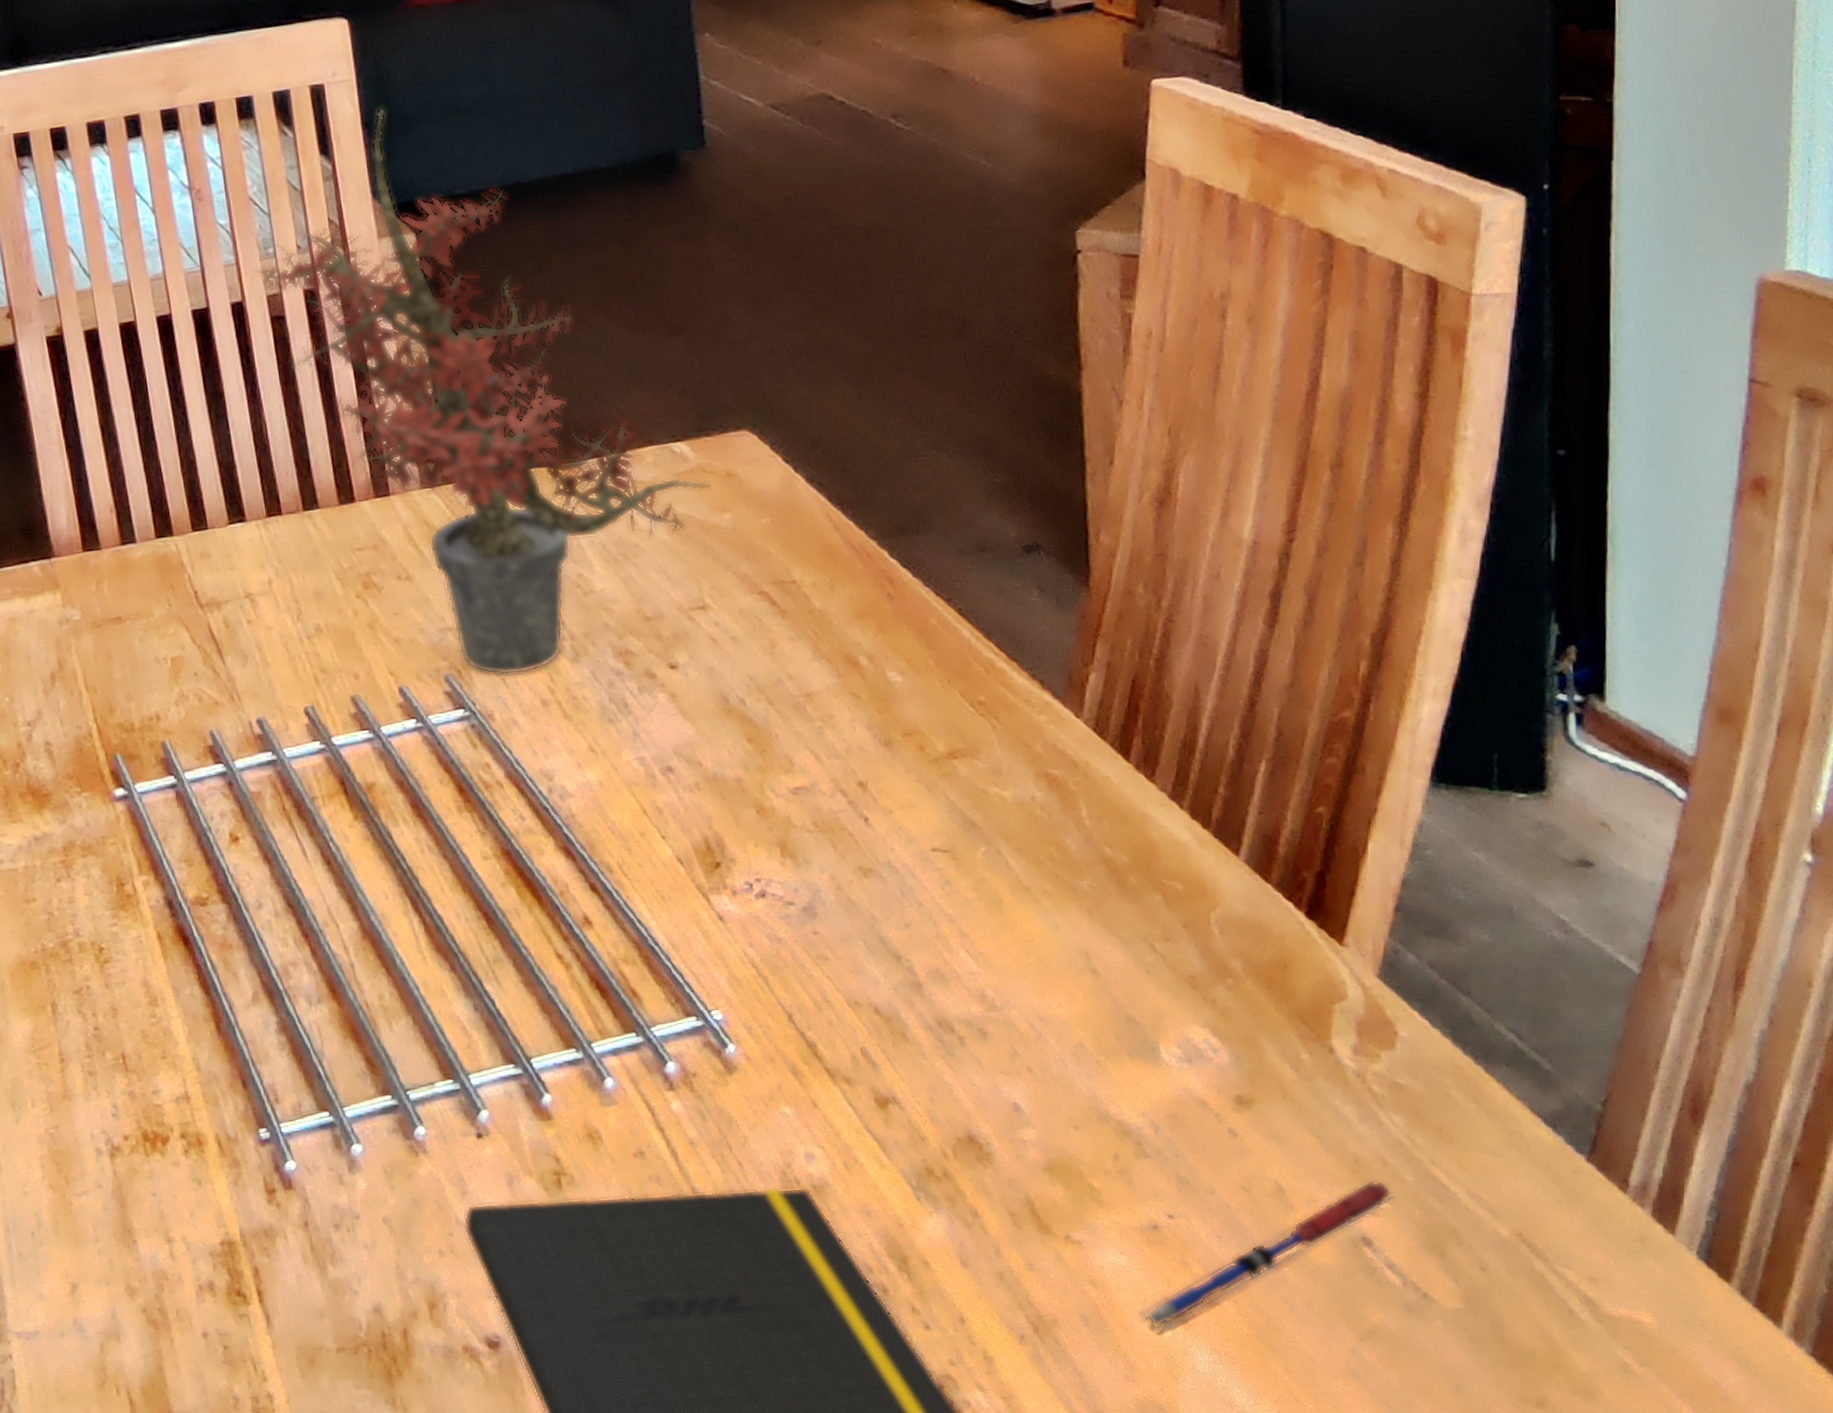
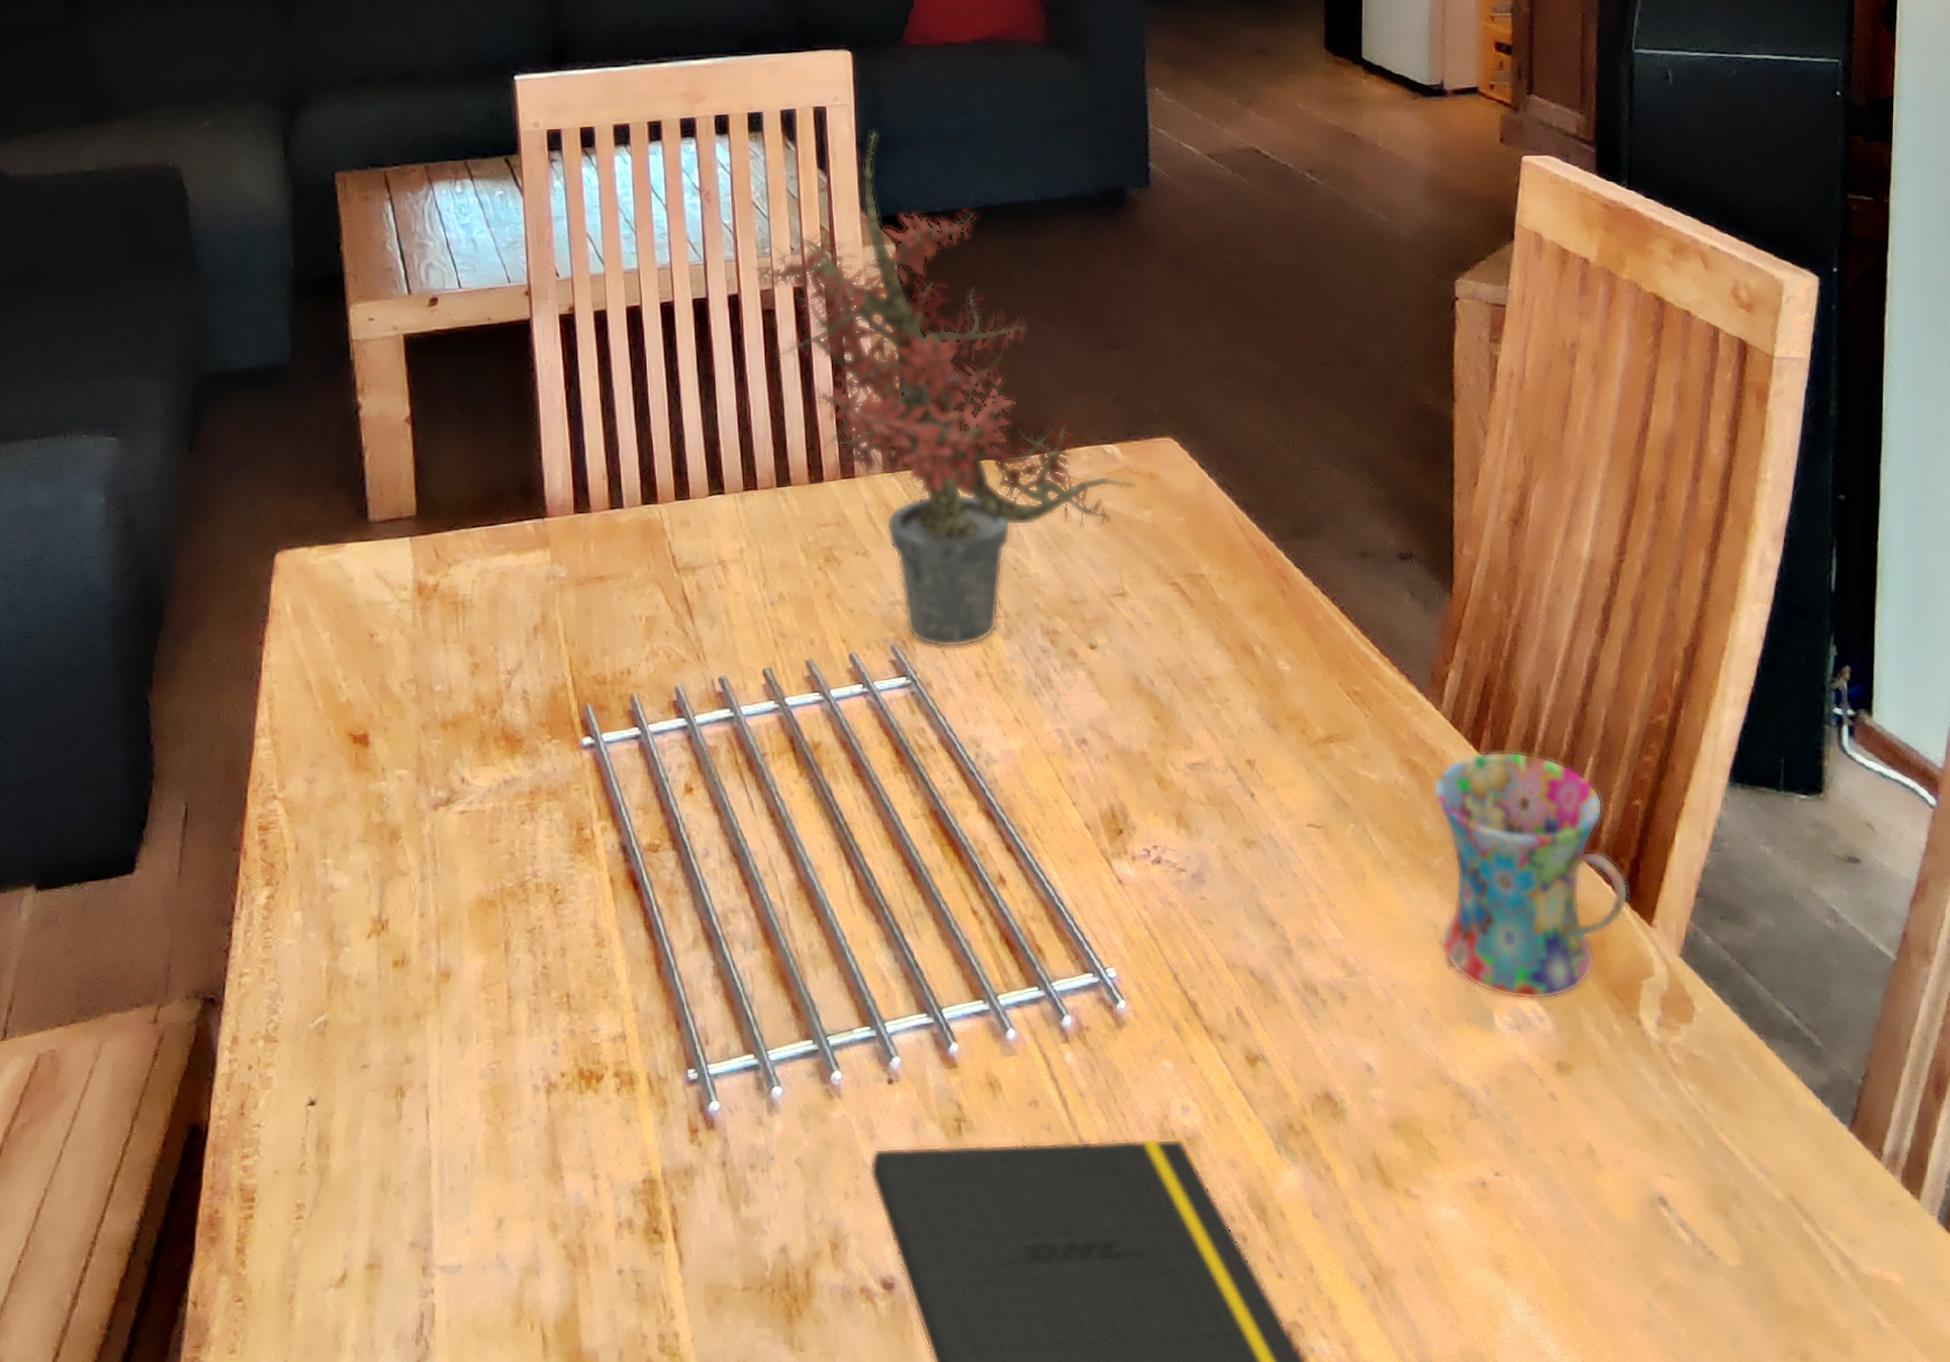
mug: none [1077,759,1314,1030] -> present [1433,751,1628,1000]
pen: present [1138,1179,1396,1332] -> none [1465,1143,1689,1284]

